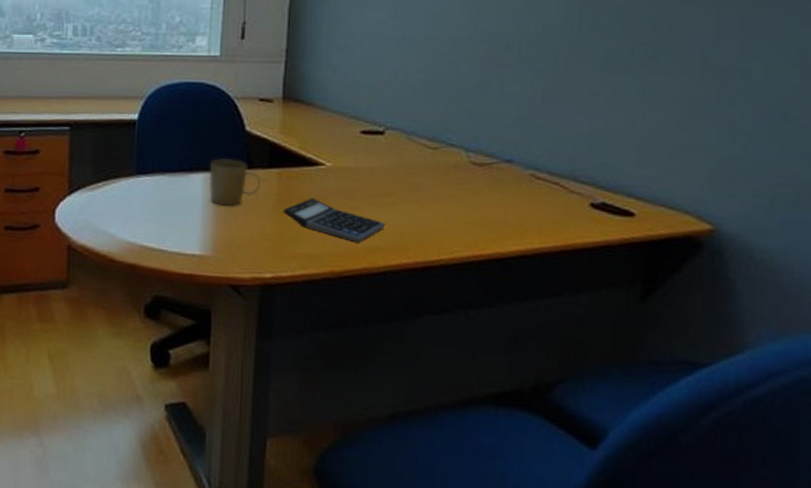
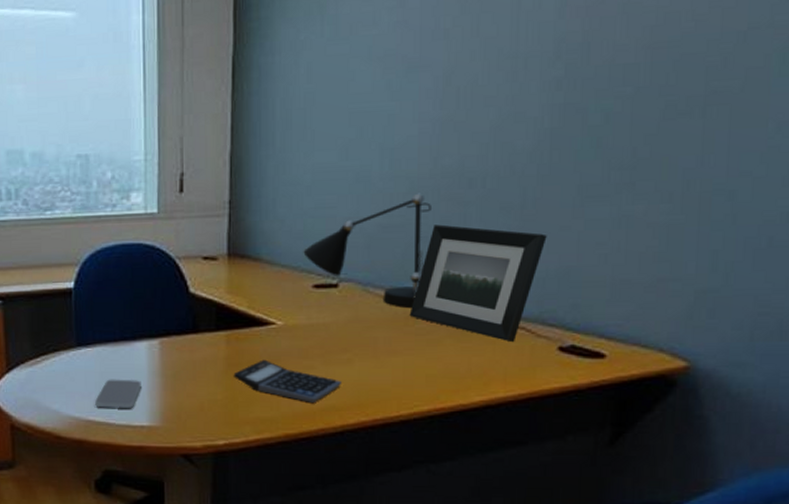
smartphone: none [150,207,195,236] -> present [95,379,141,408]
mug: present [208,158,260,206] -> none [153,323,208,373]
desk lamp: none [353,53,471,157] -> present [303,193,431,307]
picture frame: none [450,83,578,197] -> present [409,224,547,343]

